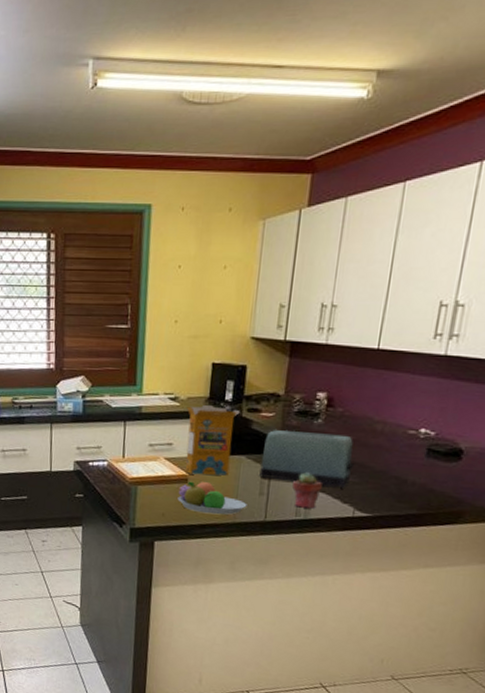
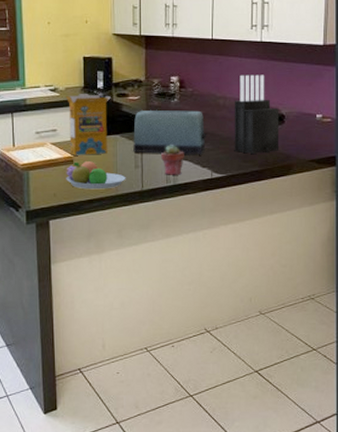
knife block: none [387,396,457,494] -> present [234,74,279,154]

